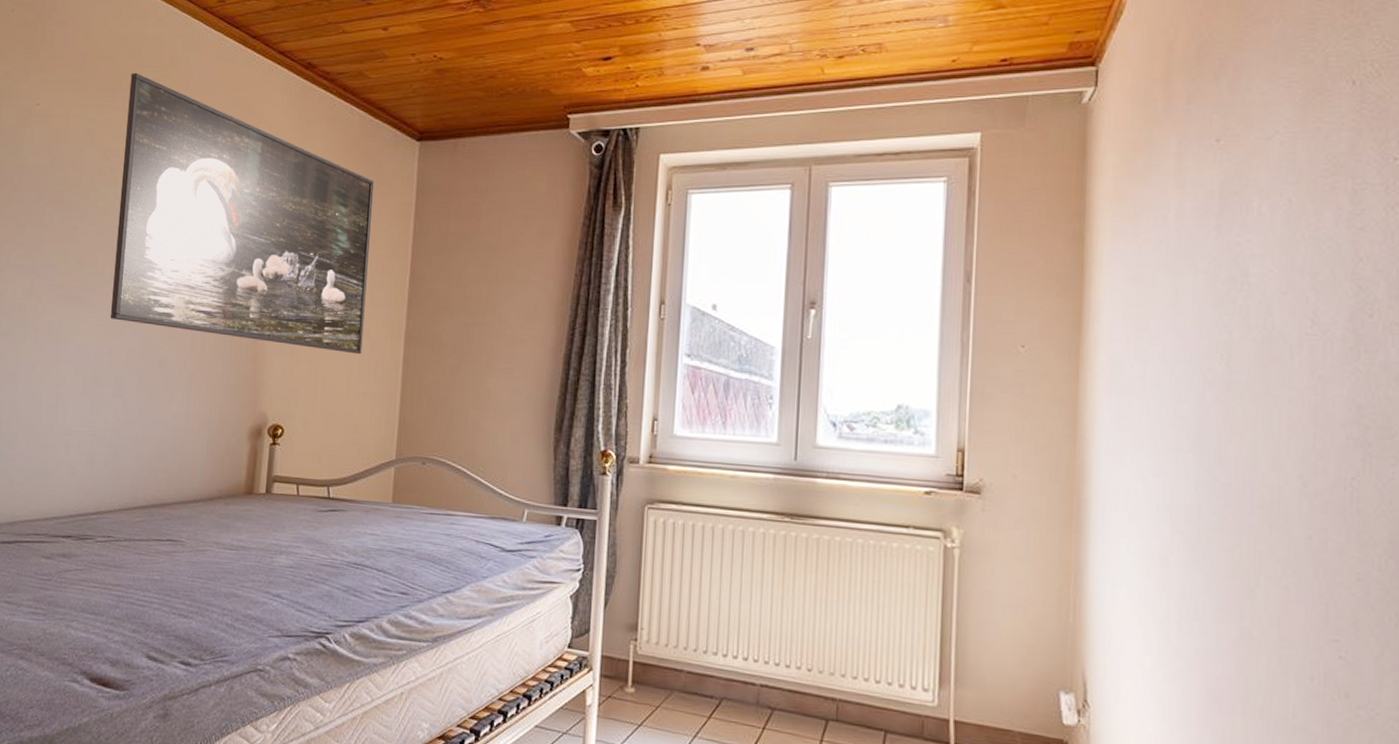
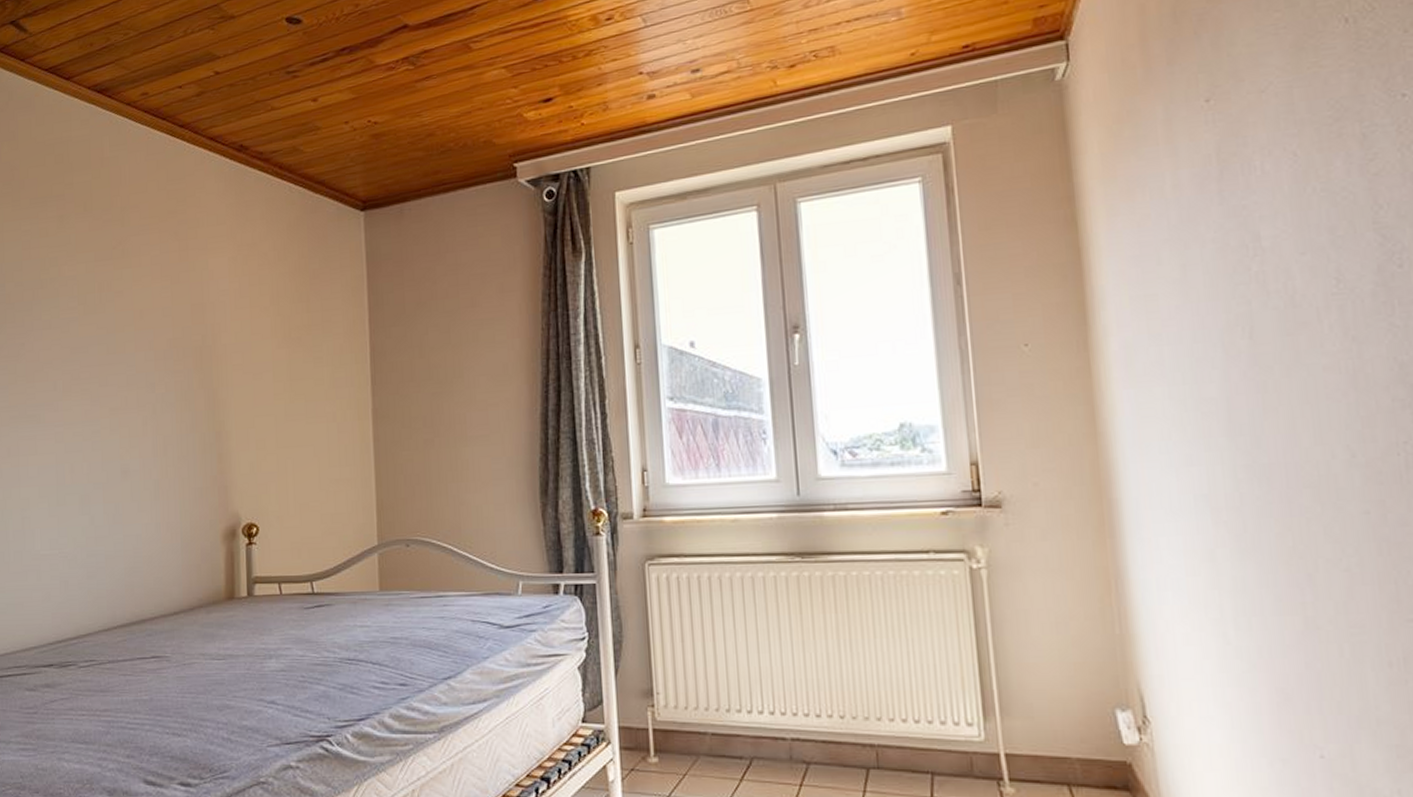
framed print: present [110,73,374,355] -> none [61,178,330,440]

